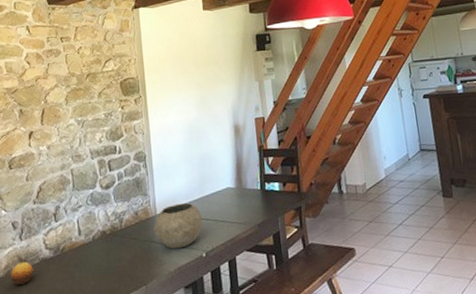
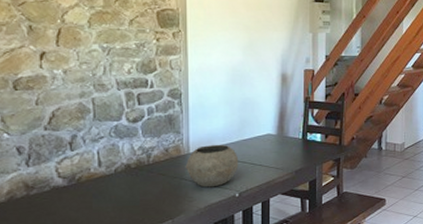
fruit: present [10,261,34,285] -> none [14,188,44,211]

